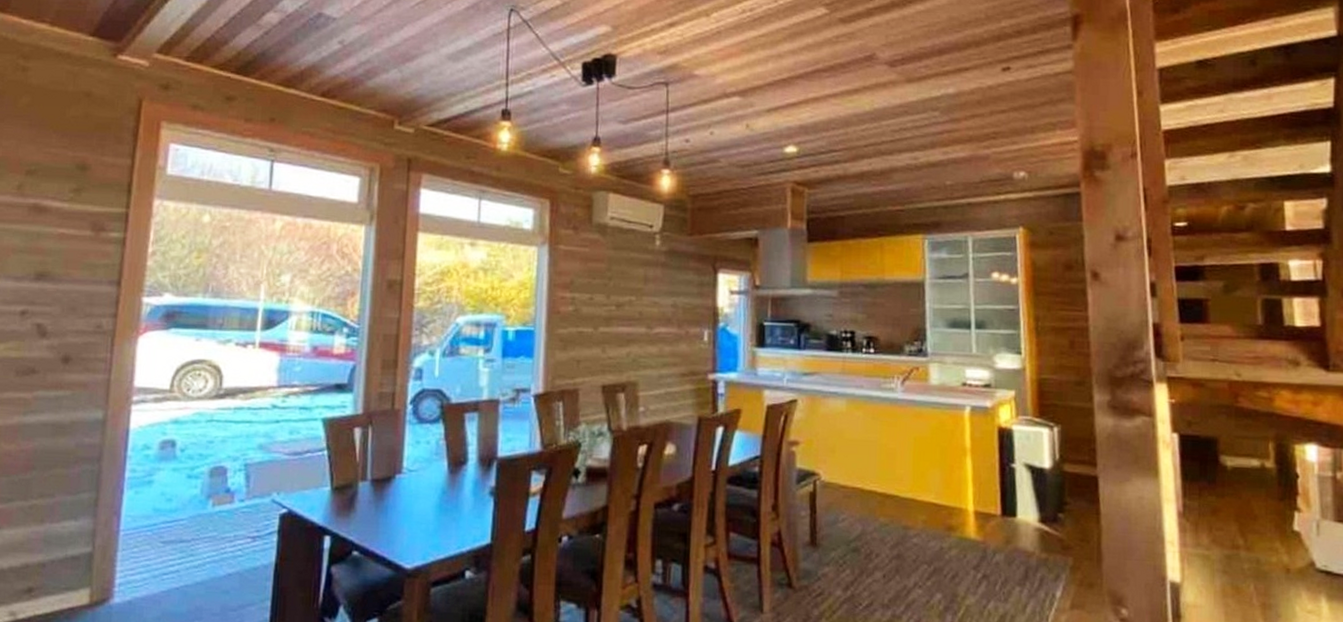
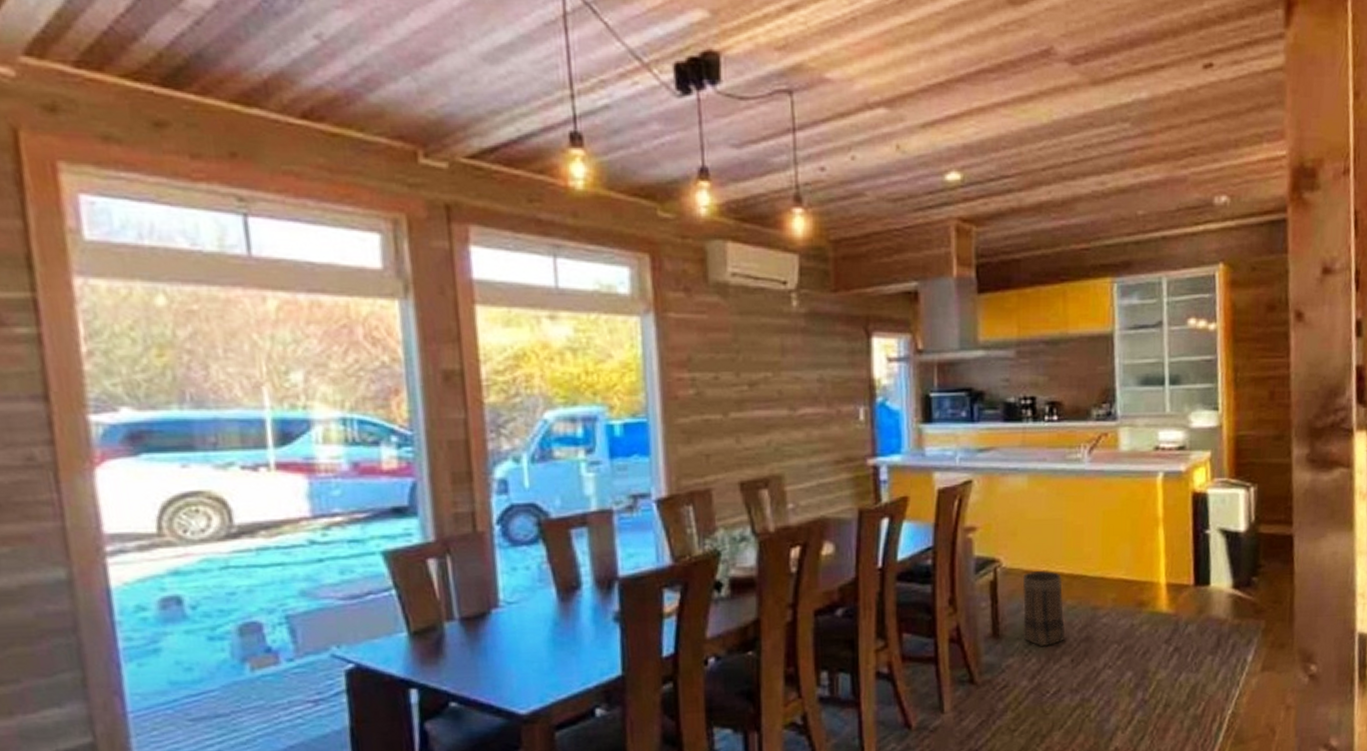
basket: none [838,486,878,560] -> present [1022,570,1066,647]

